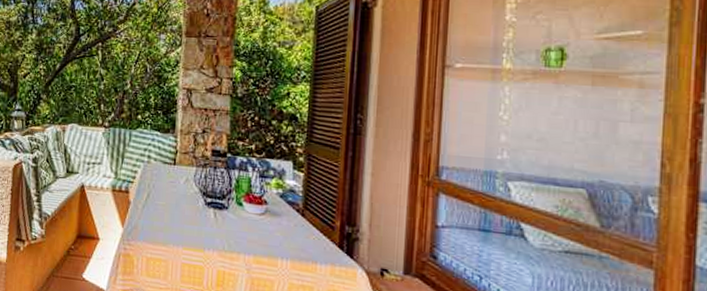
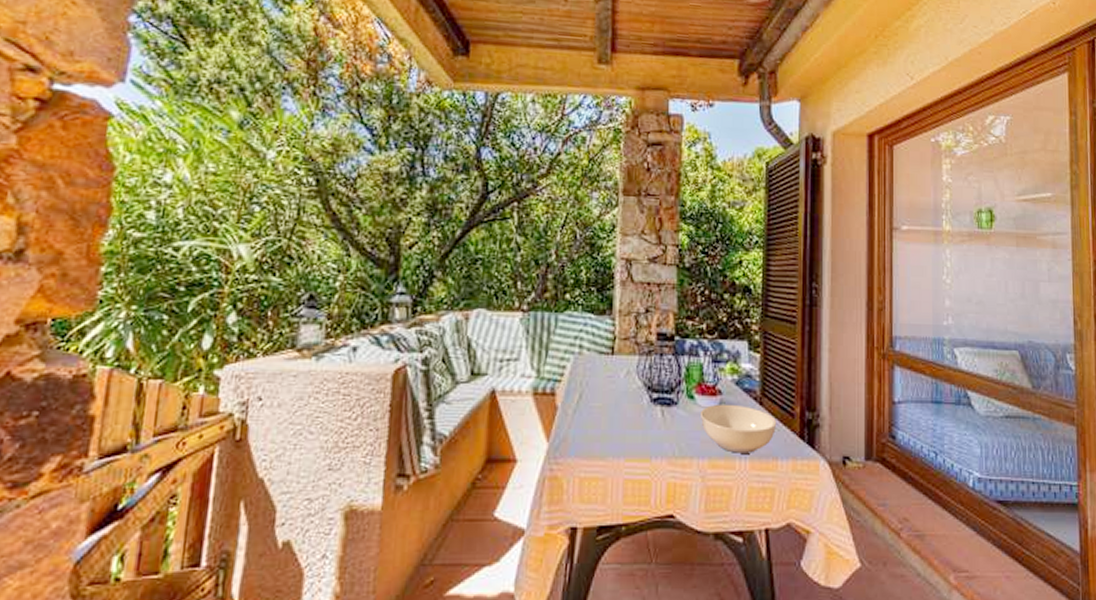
bowl: none [247,212,318,256] -> present [699,404,777,453]

